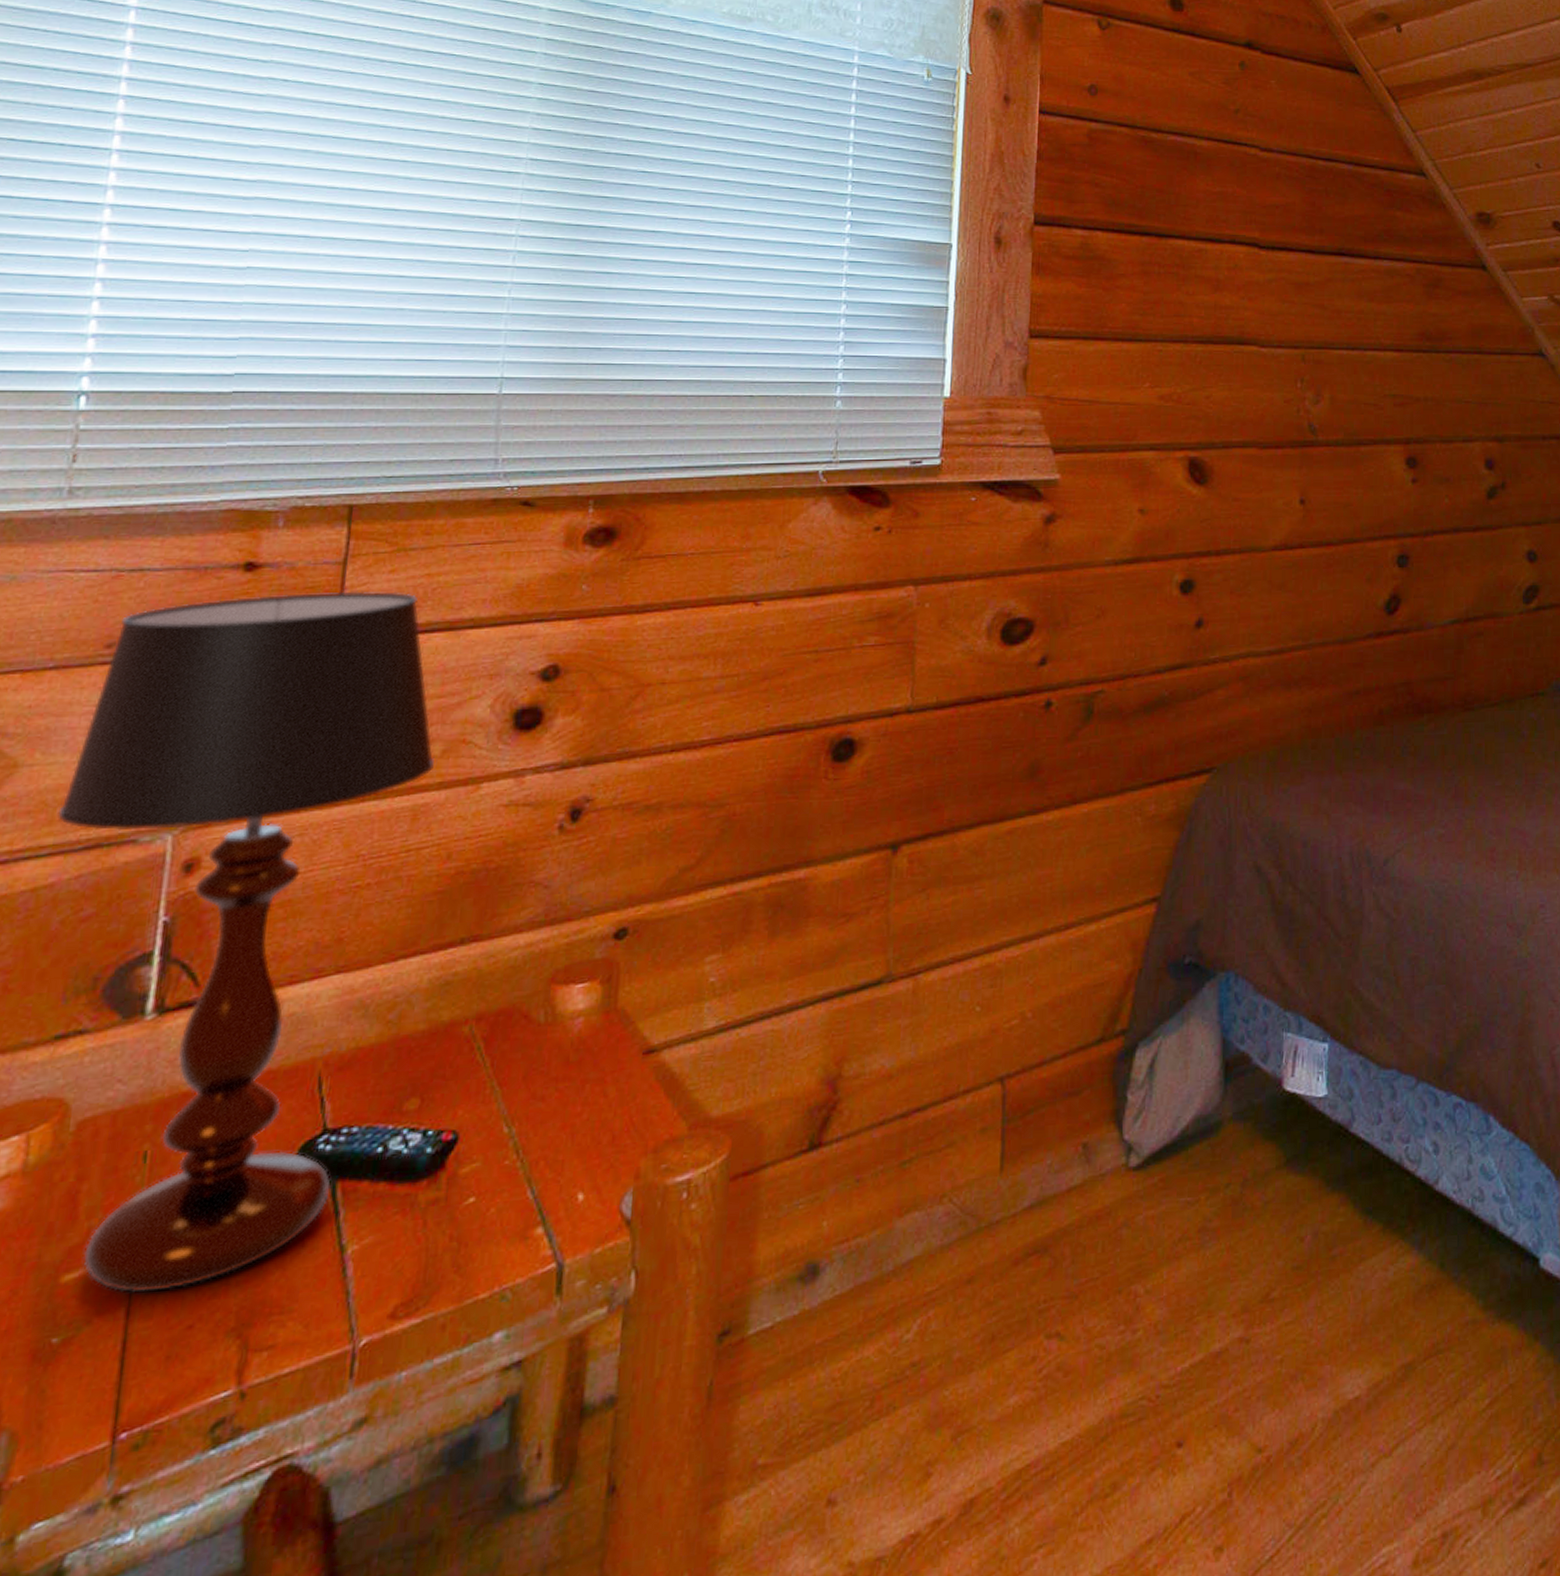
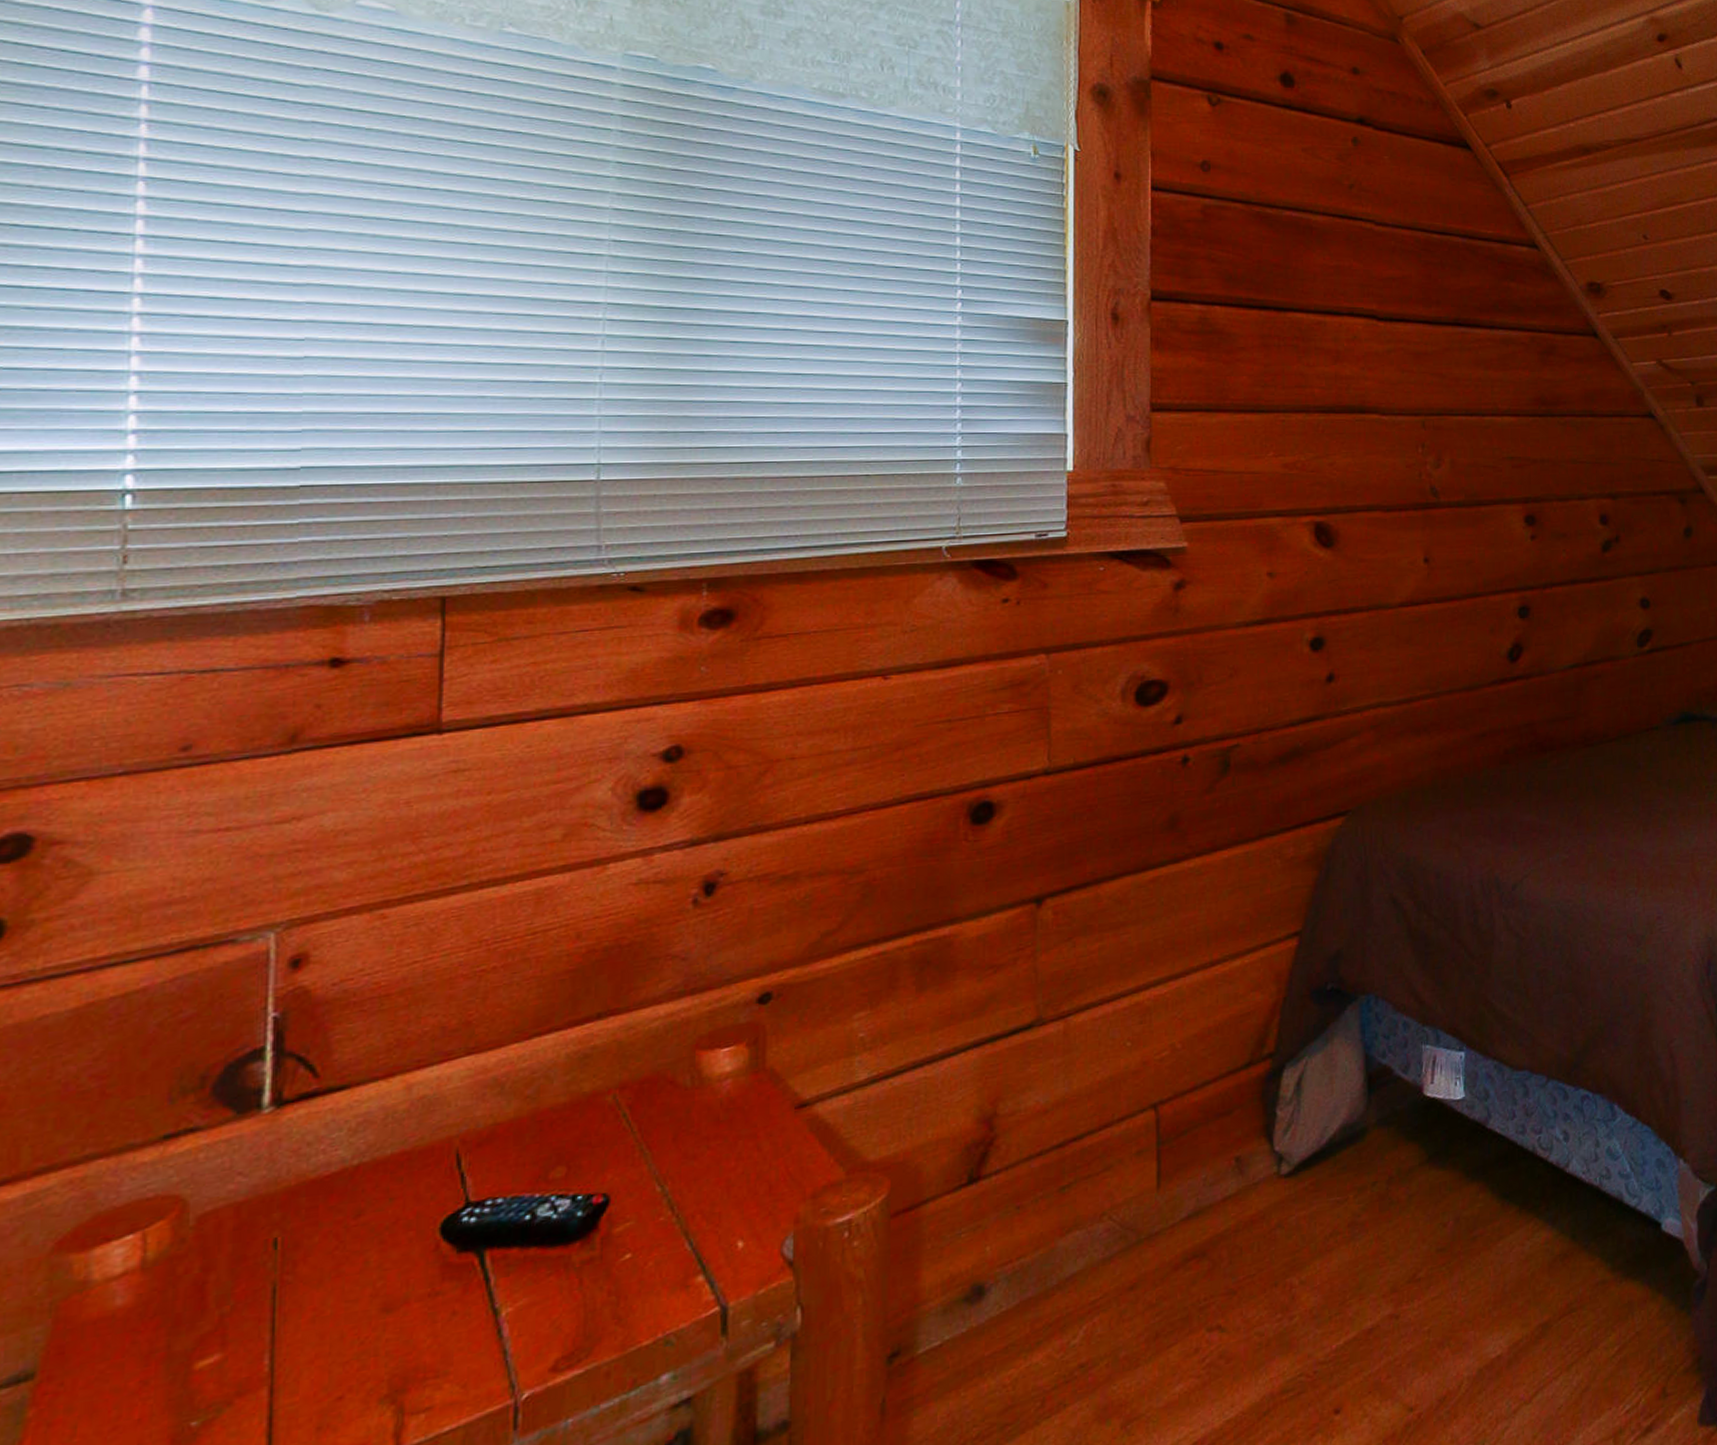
table lamp: present [57,591,434,1293] -> none [144,681,555,1373]

